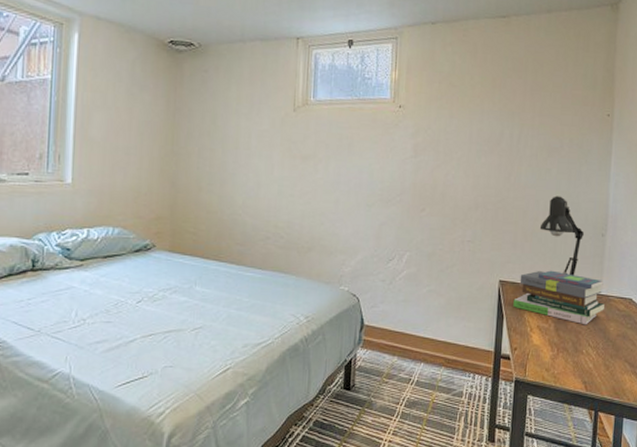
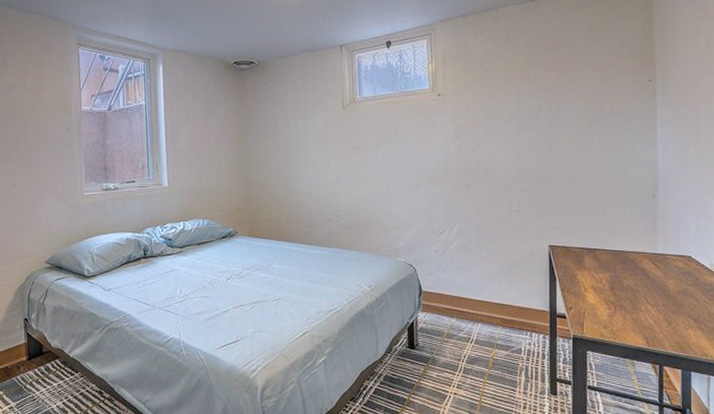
books: present [513,270,604,325] -> none [565,233,661,284]
desk lamp: present [539,195,584,276] -> none [586,162,633,238]

